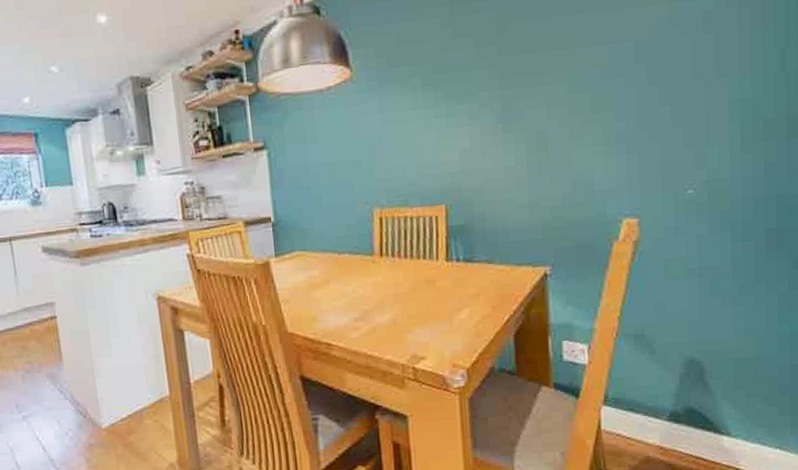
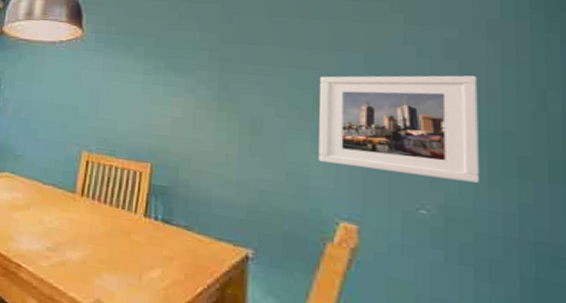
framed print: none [595,47,735,164] -> present [318,75,480,183]

